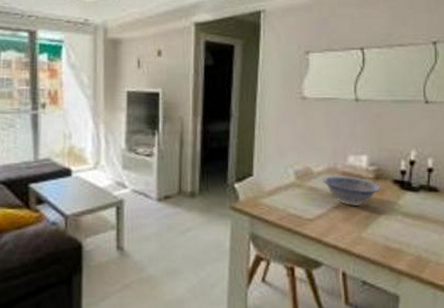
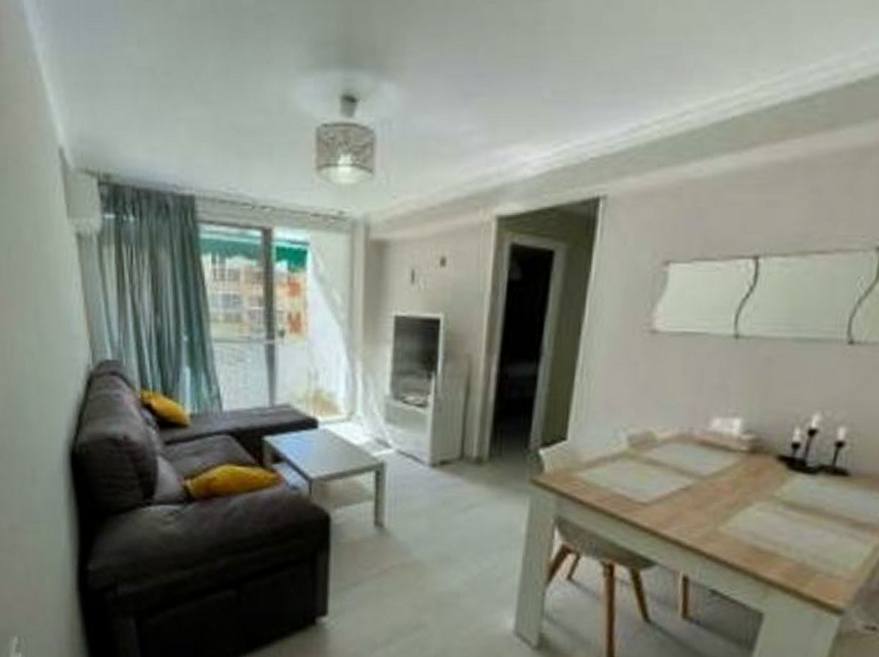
decorative bowl: present [322,175,381,207] -> none [668,444,757,490]

